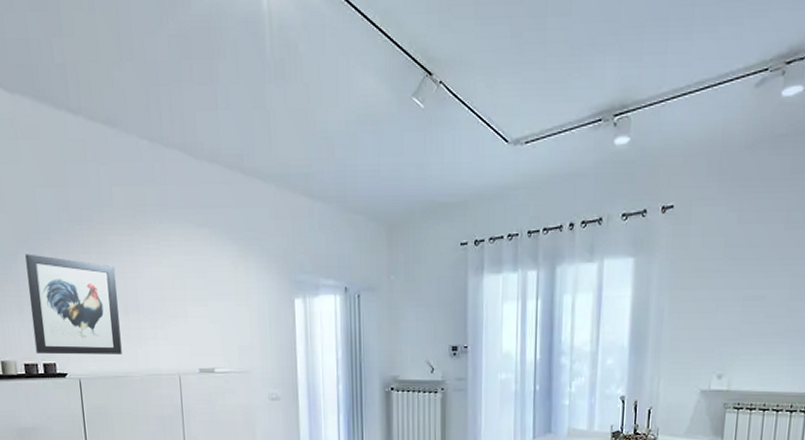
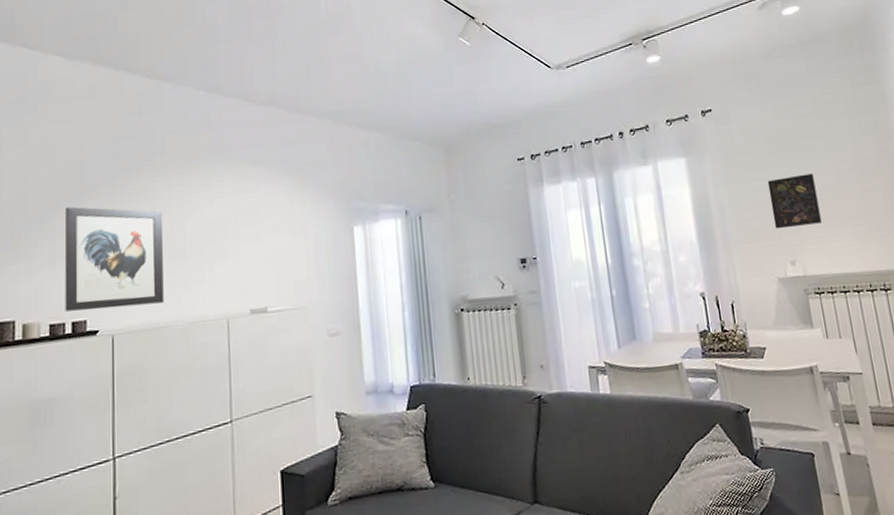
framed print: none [710,287,765,342] -> present [767,173,822,229]

